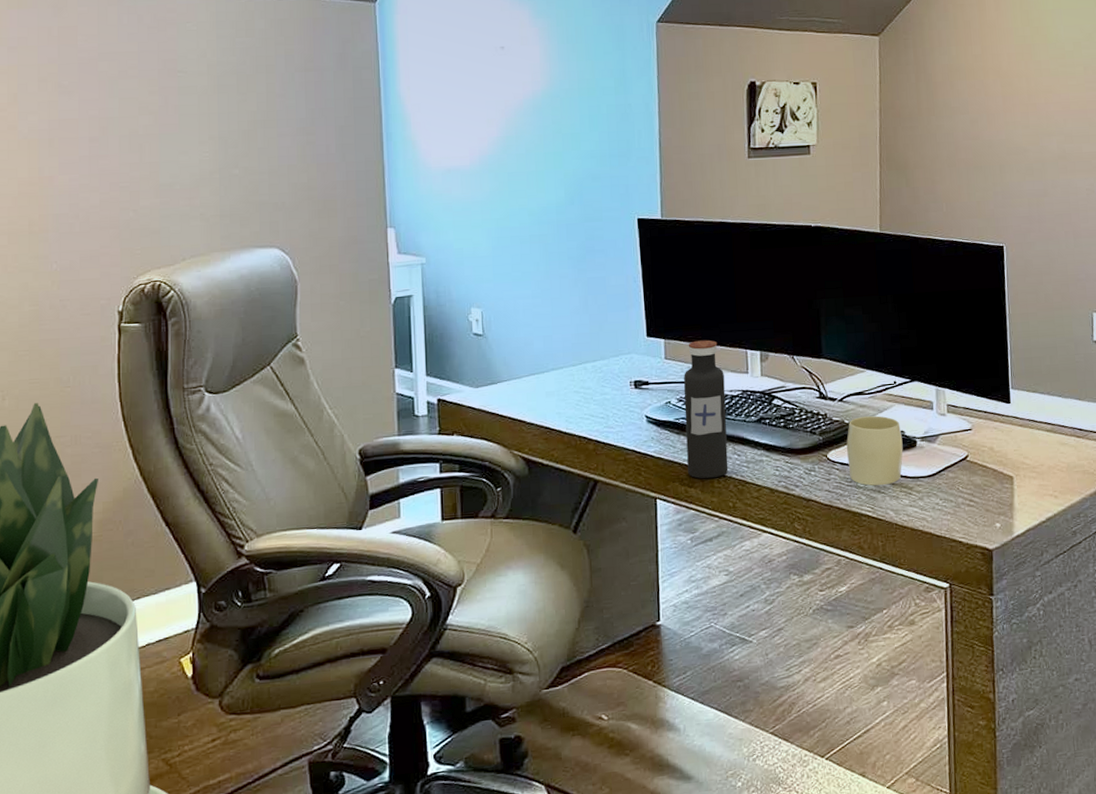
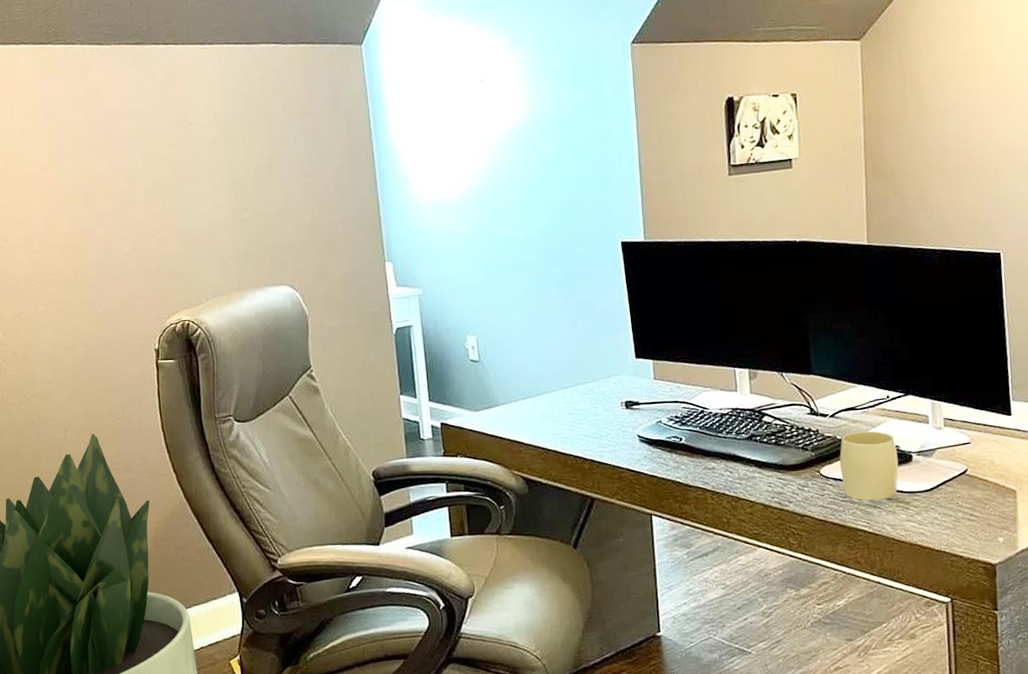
water bottle: present [683,340,729,479] -> none [673,359,721,496]

